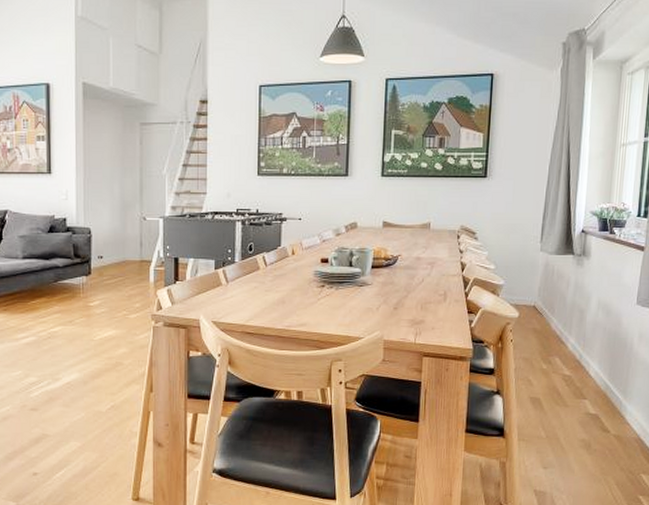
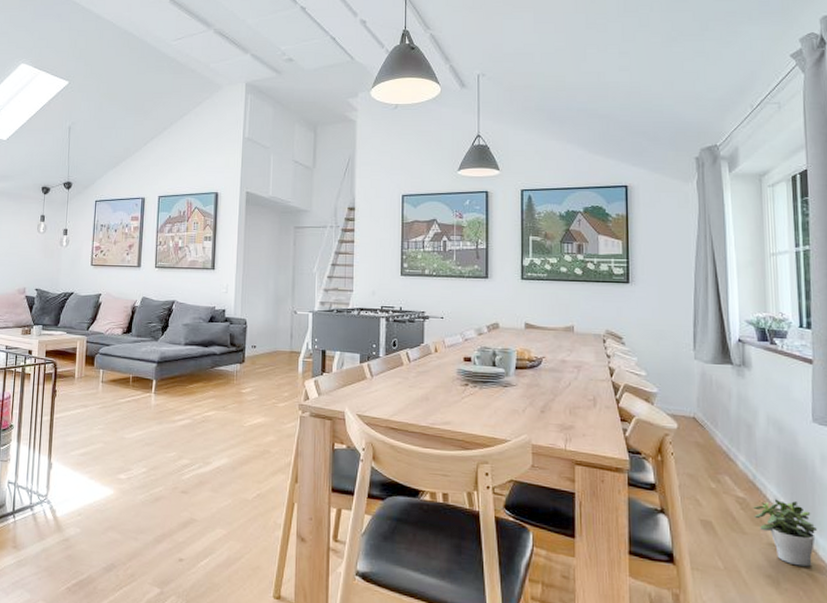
potted plant: none [576,374,627,430] -> present [753,499,817,567]

